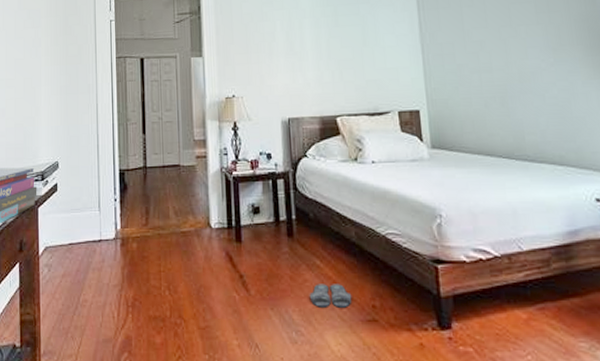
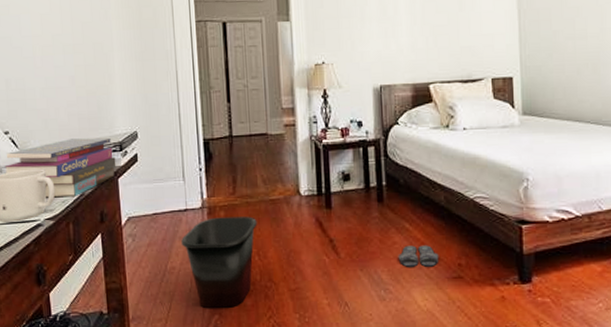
waste bin: none [95,249,168,346] -> present [181,216,257,309]

